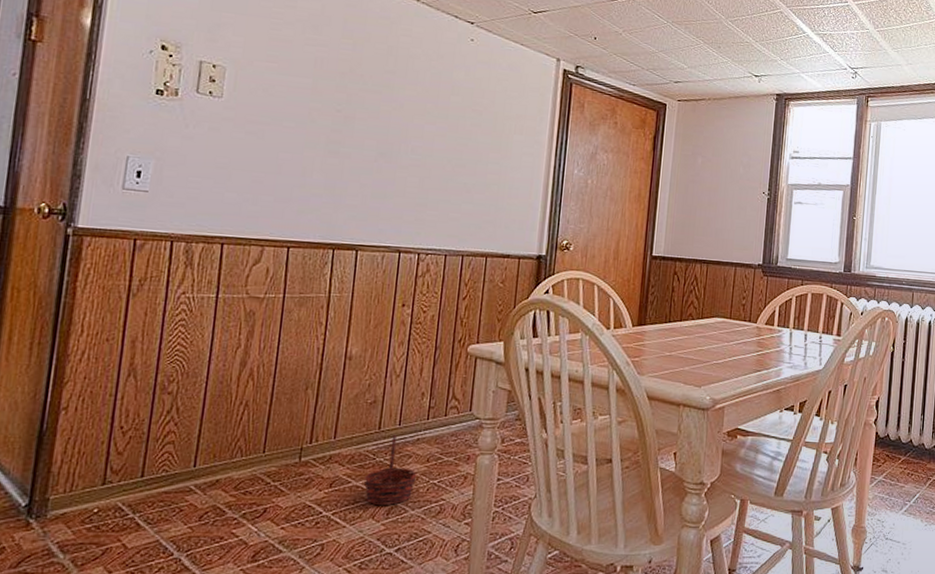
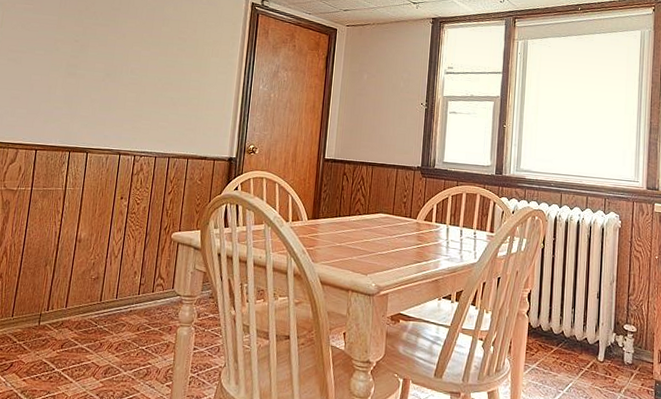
basket: present [364,435,417,505] -> none [87,307,129,366]

